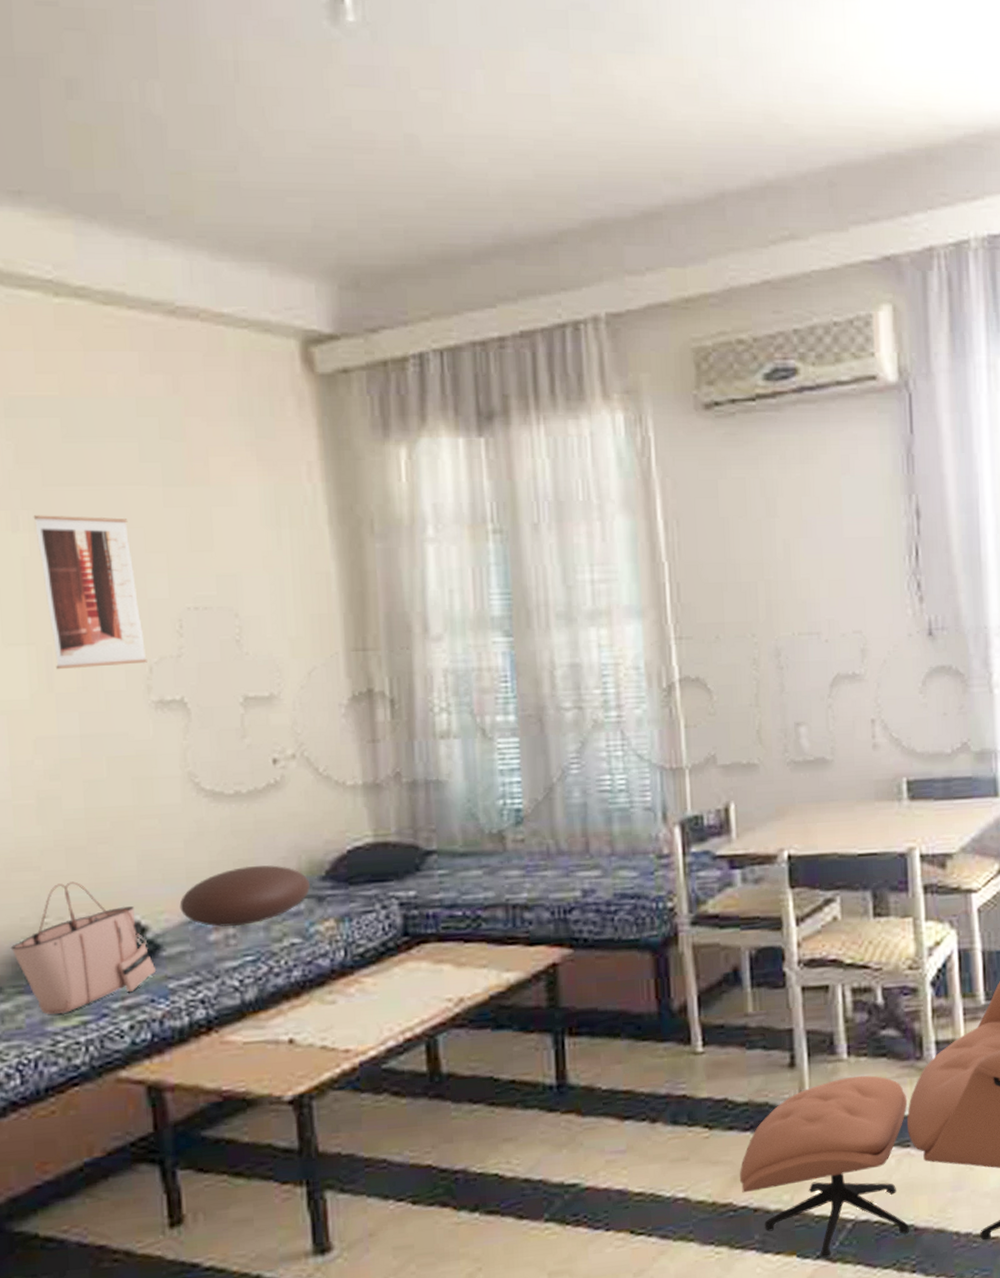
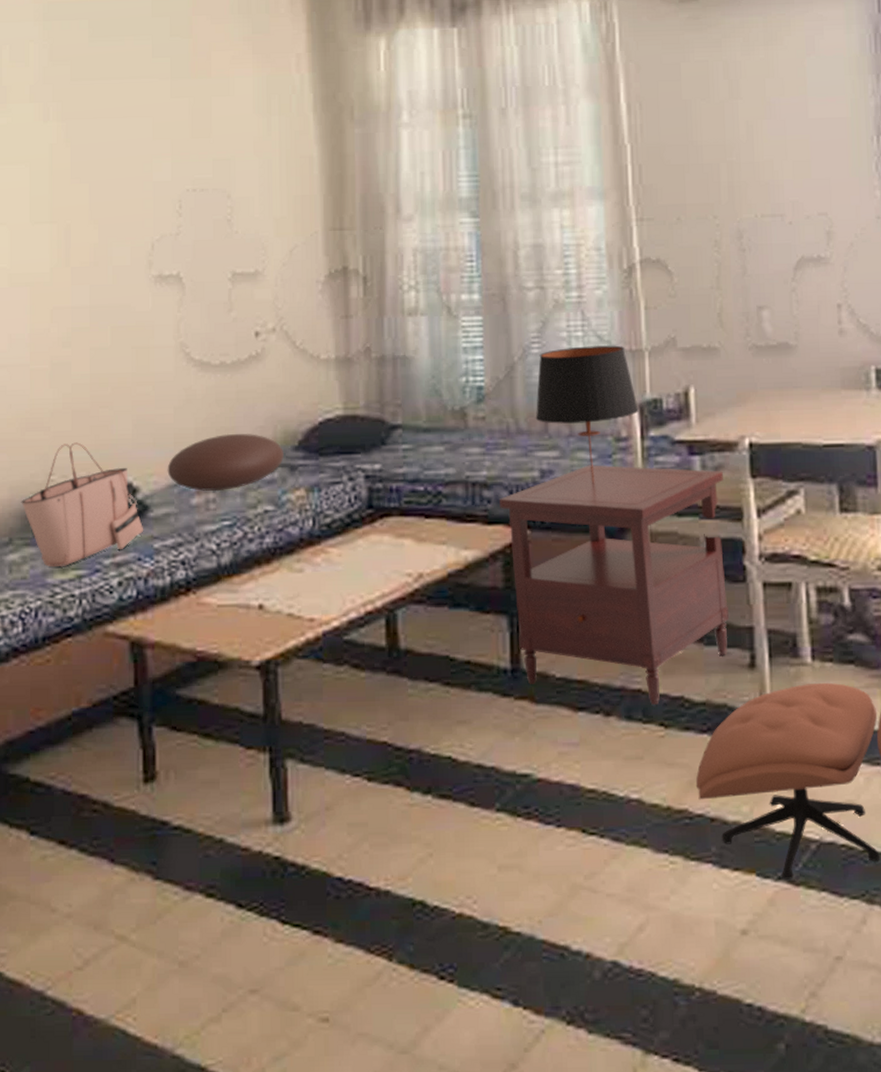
wall art: present [33,515,147,670] -> none [61,106,150,246]
side table: none [541,882,770,1109] -> present [500,465,730,705]
table lamp: none [576,764,680,900] -> present [535,345,639,483]

